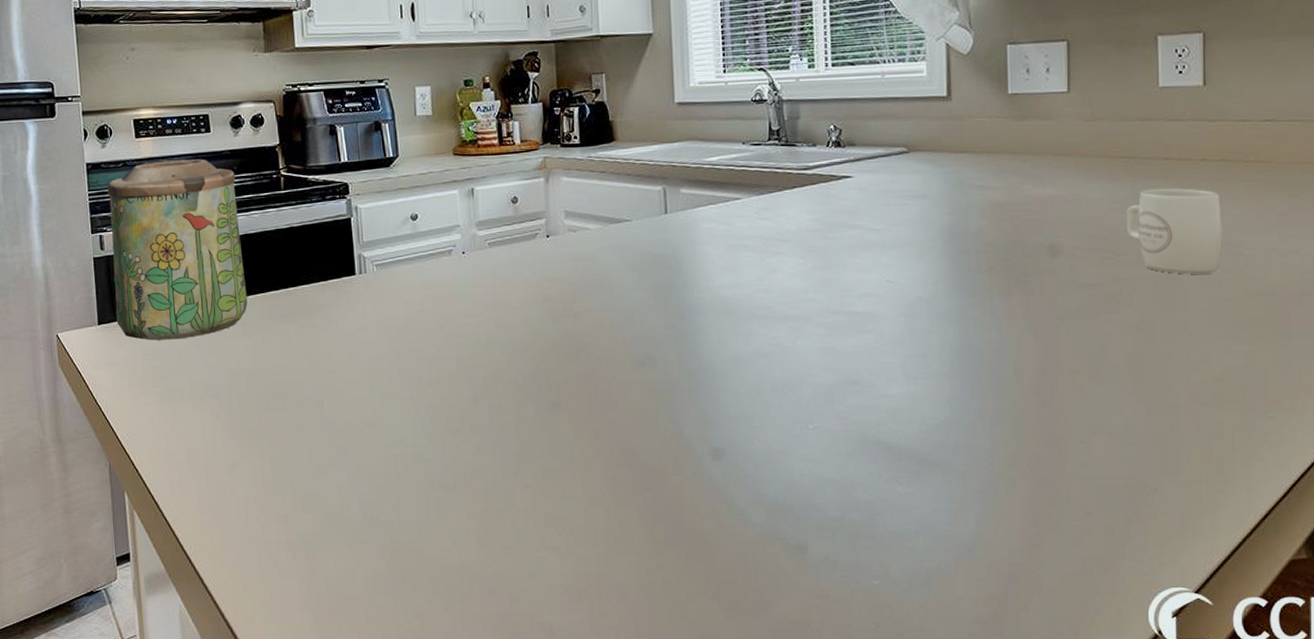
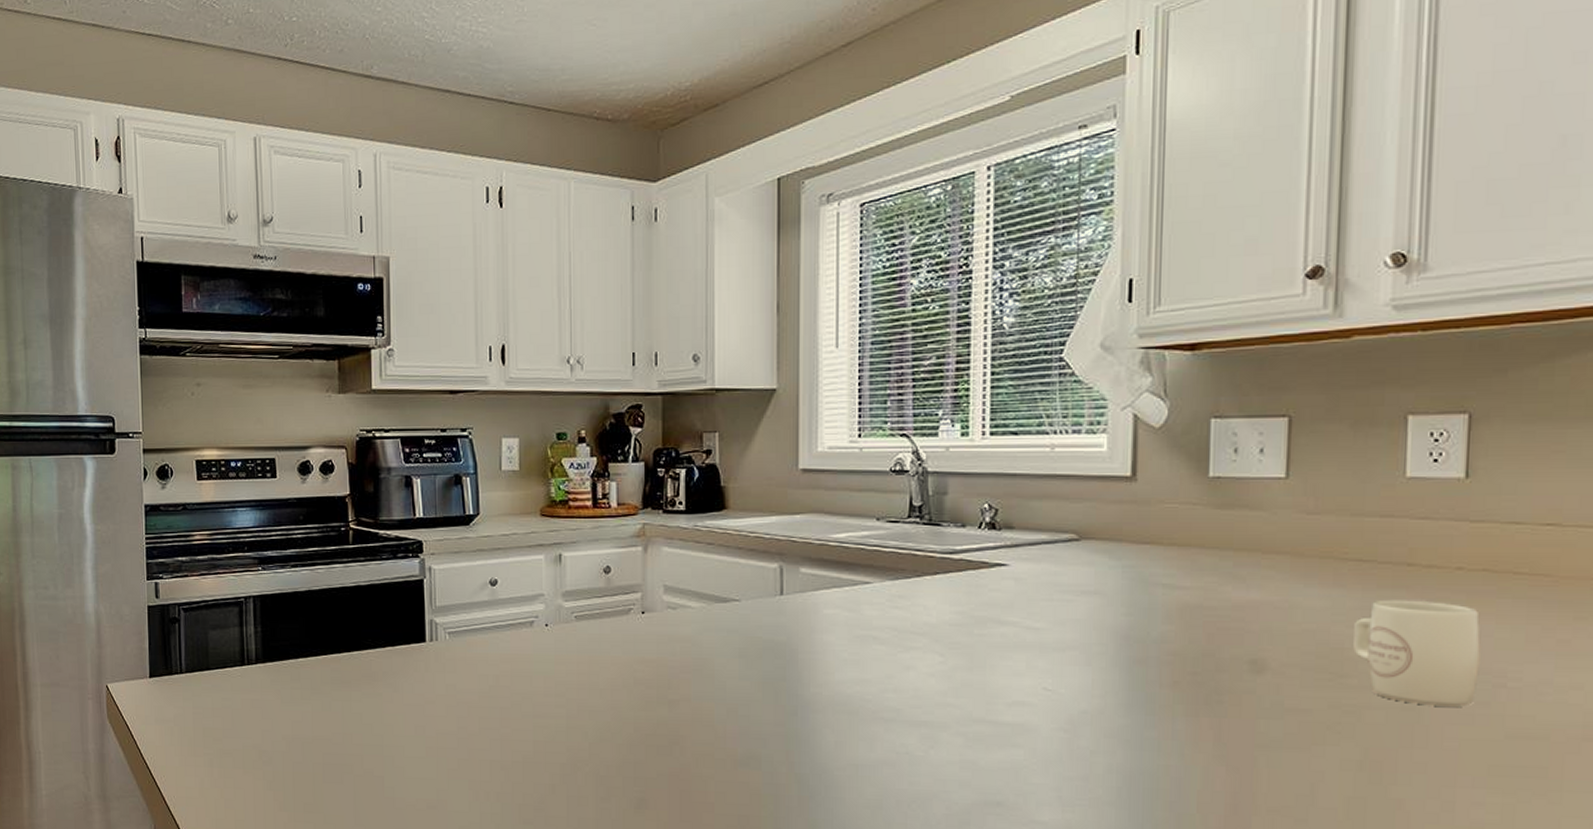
canister: present [107,159,248,341] -> none [165,506,308,699]

